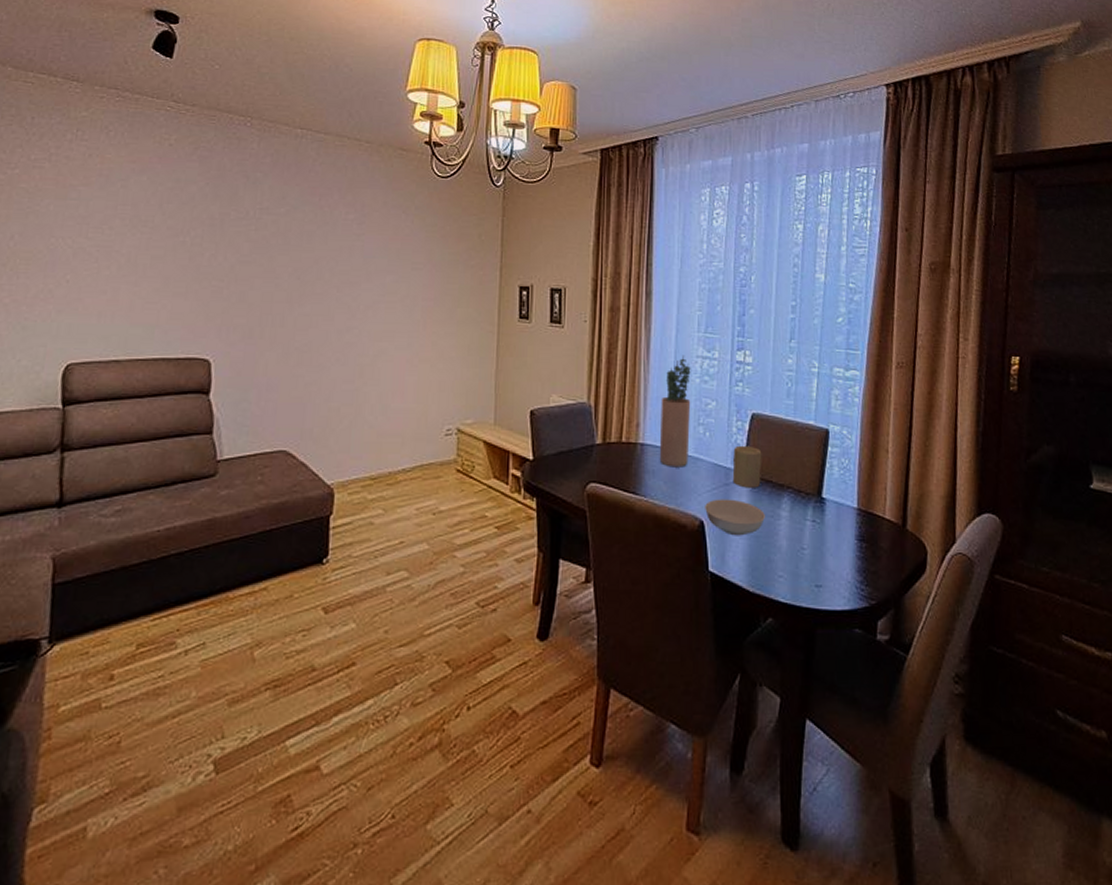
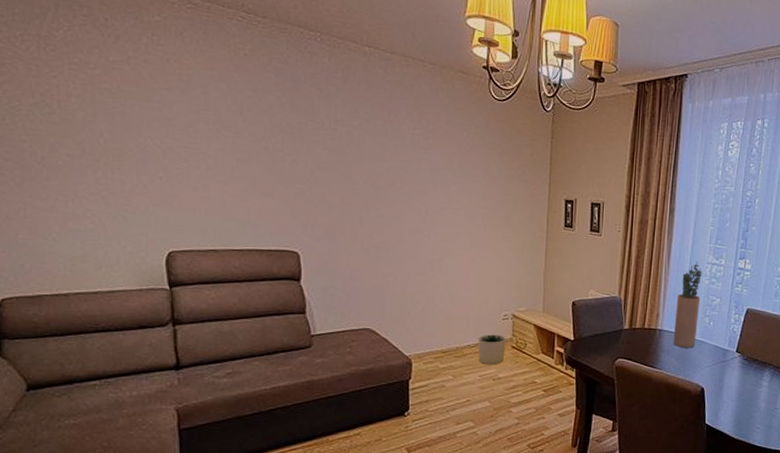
planter: none [414,455,449,494] -> present [477,334,506,365]
bowl: present [705,499,765,536] -> none [706,372,750,399]
candle: present [732,445,762,488] -> none [728,332,752,365]

